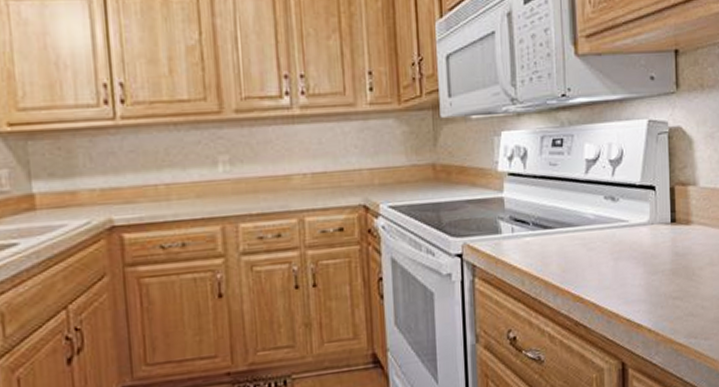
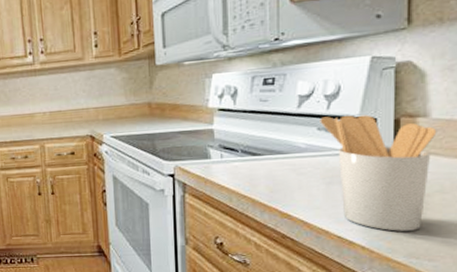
utensil holder: none [606,182,705,310] -> present [320,114,437,231]

